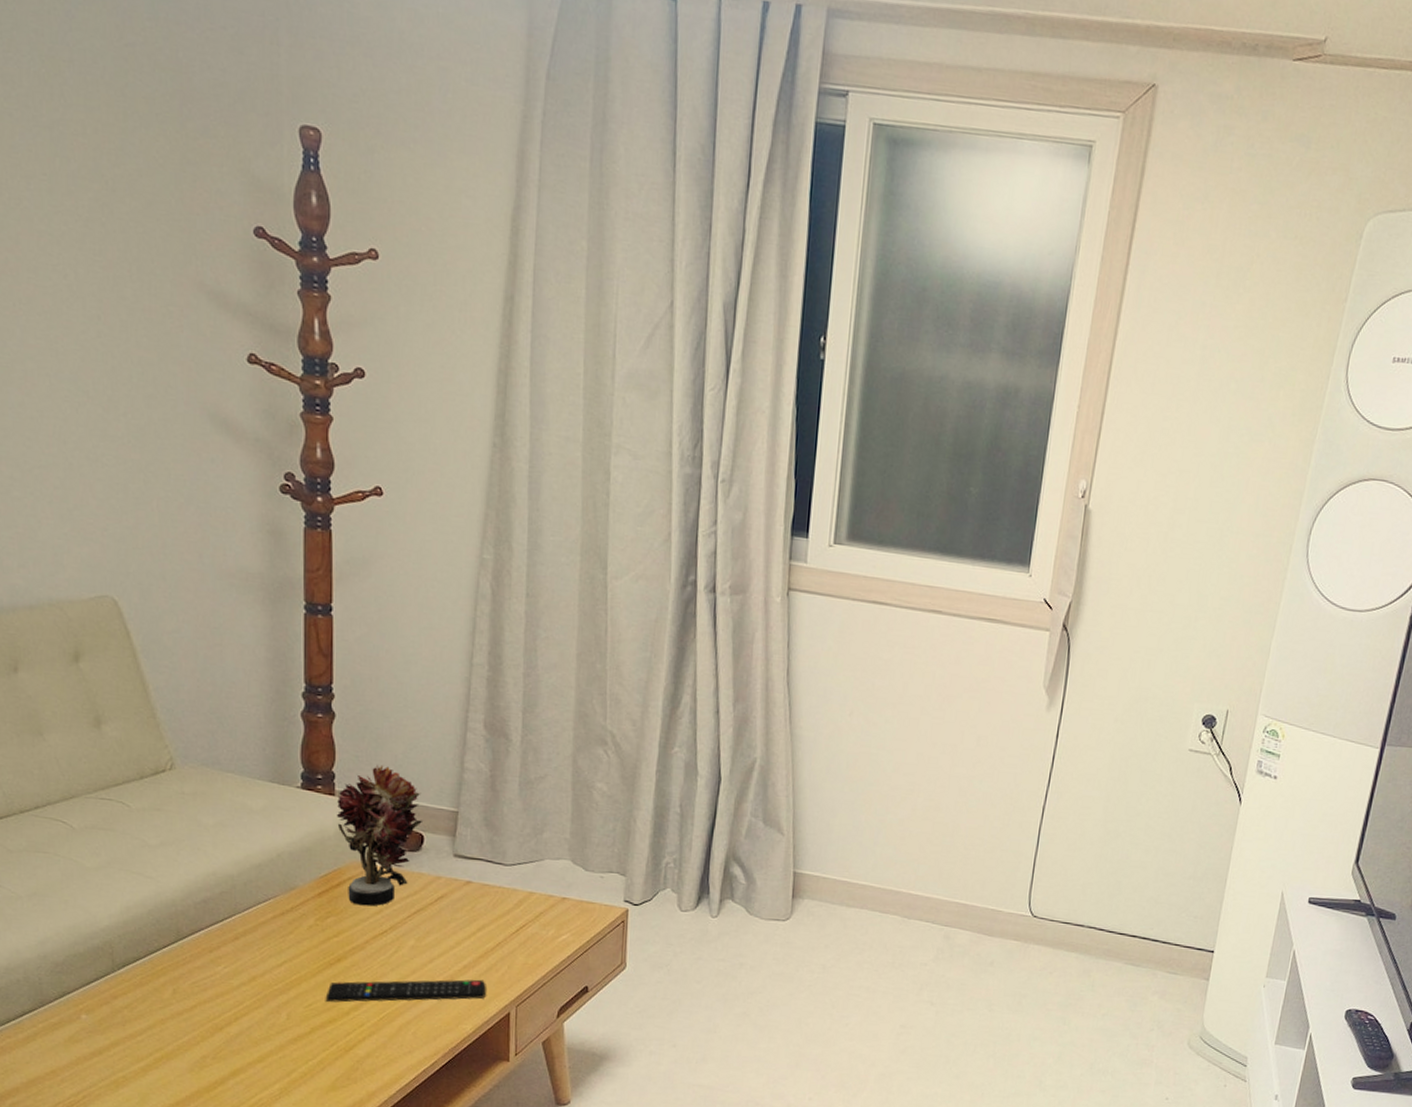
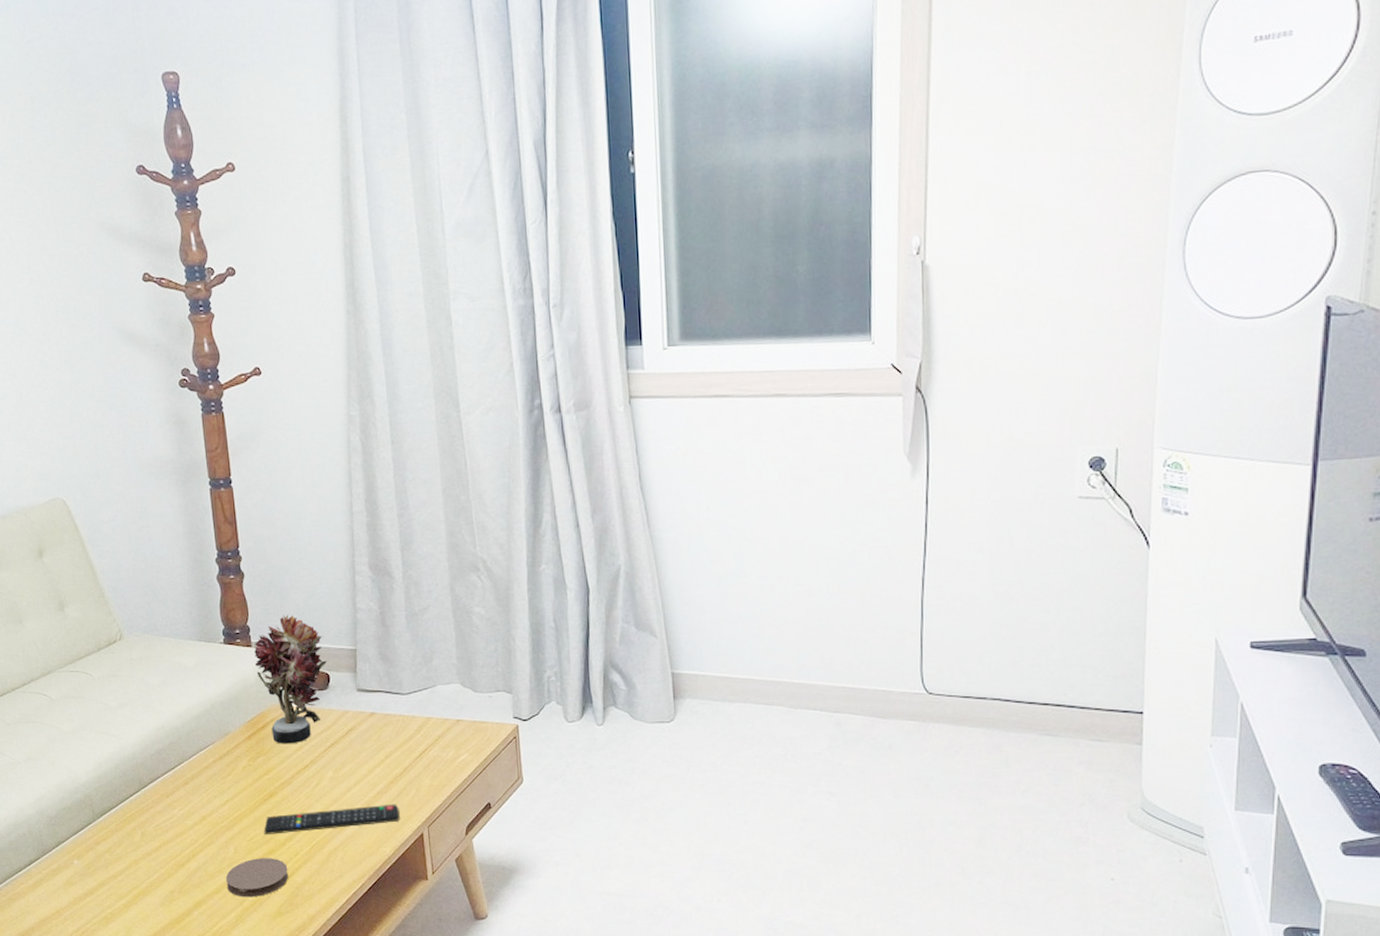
coaster: none [272,1026,349,1069] -> present [225,858,289,898]

